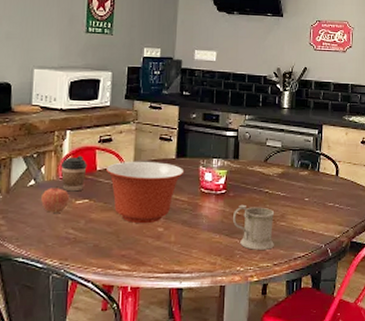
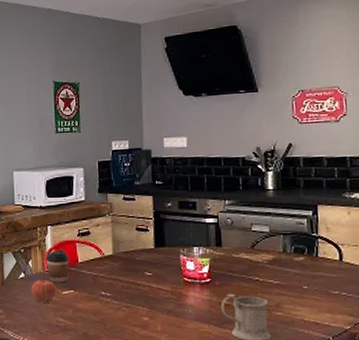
mixing bowl: present [105,161,184,224] -> none [86,252,165,313]

